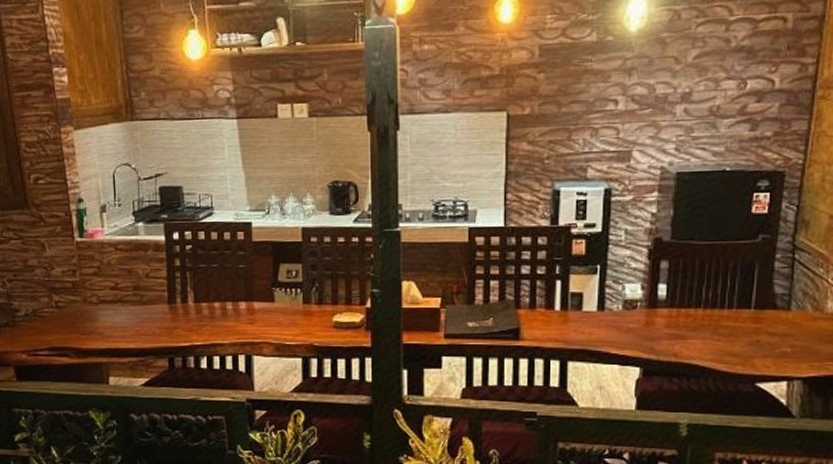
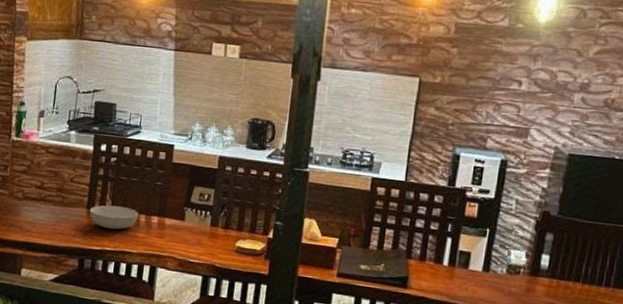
serving bowl: none [171,297,225,322] -> present [89,205,139,230]

